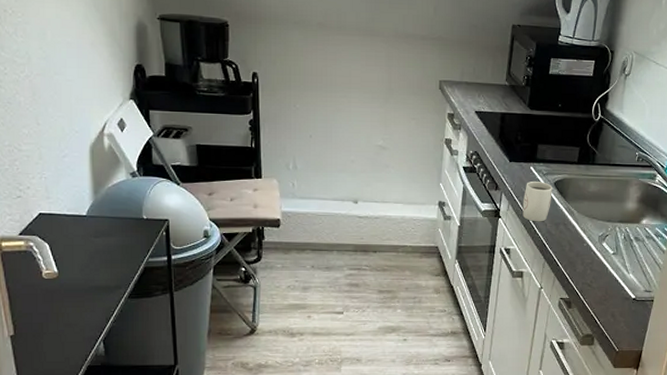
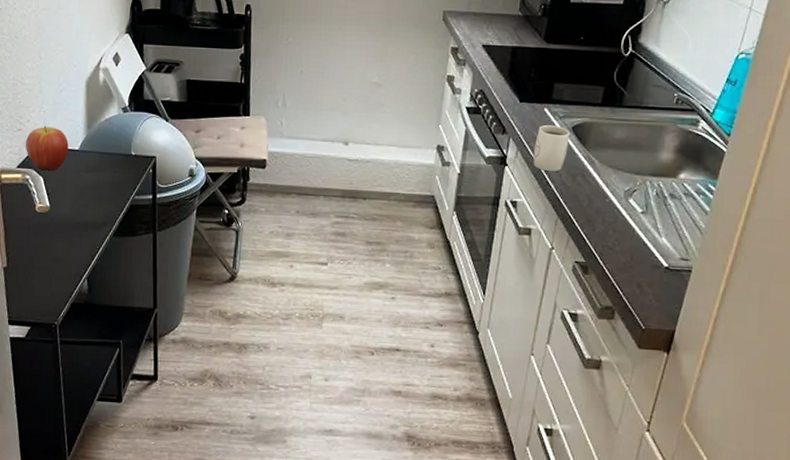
fruit: none [26,192,75,237] -> present [25,125,69,171]

